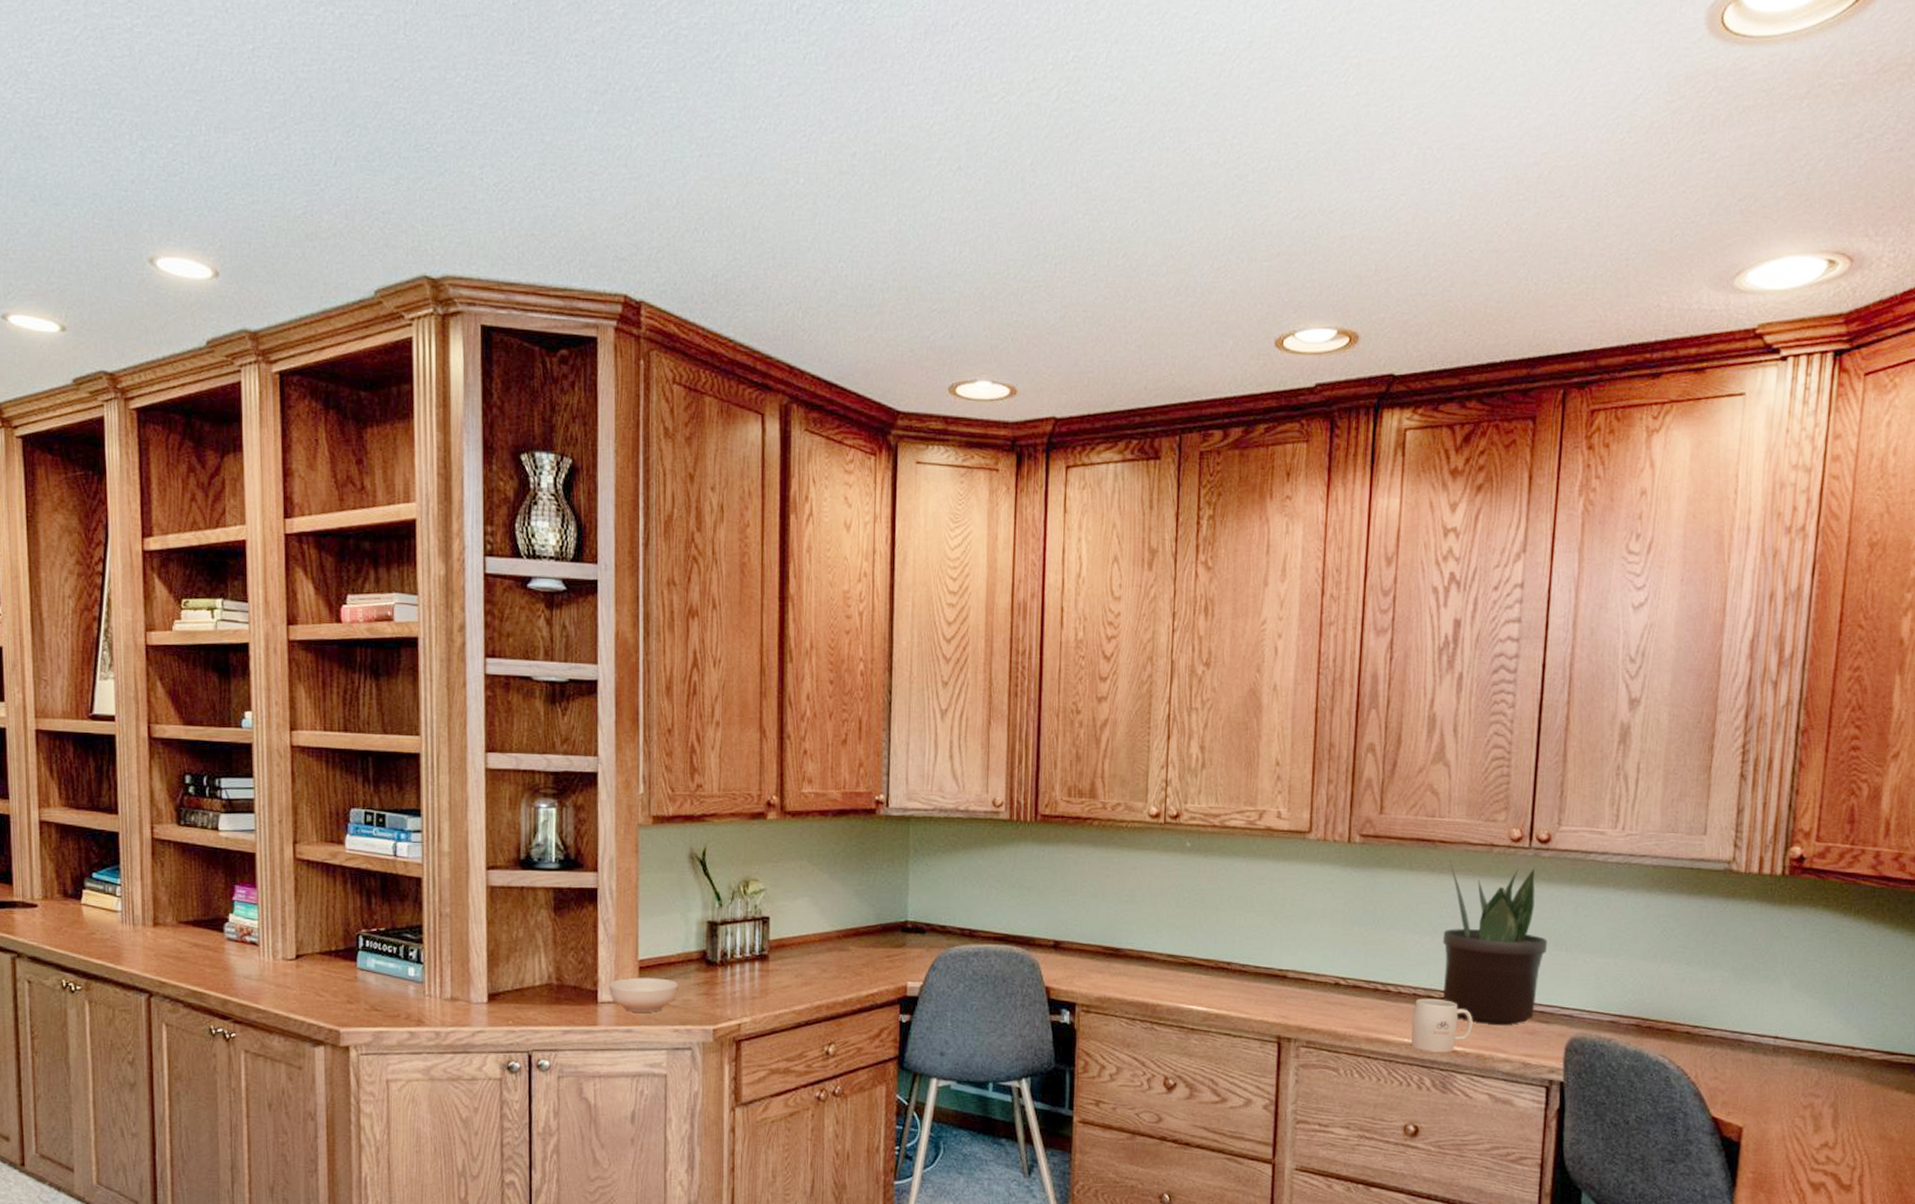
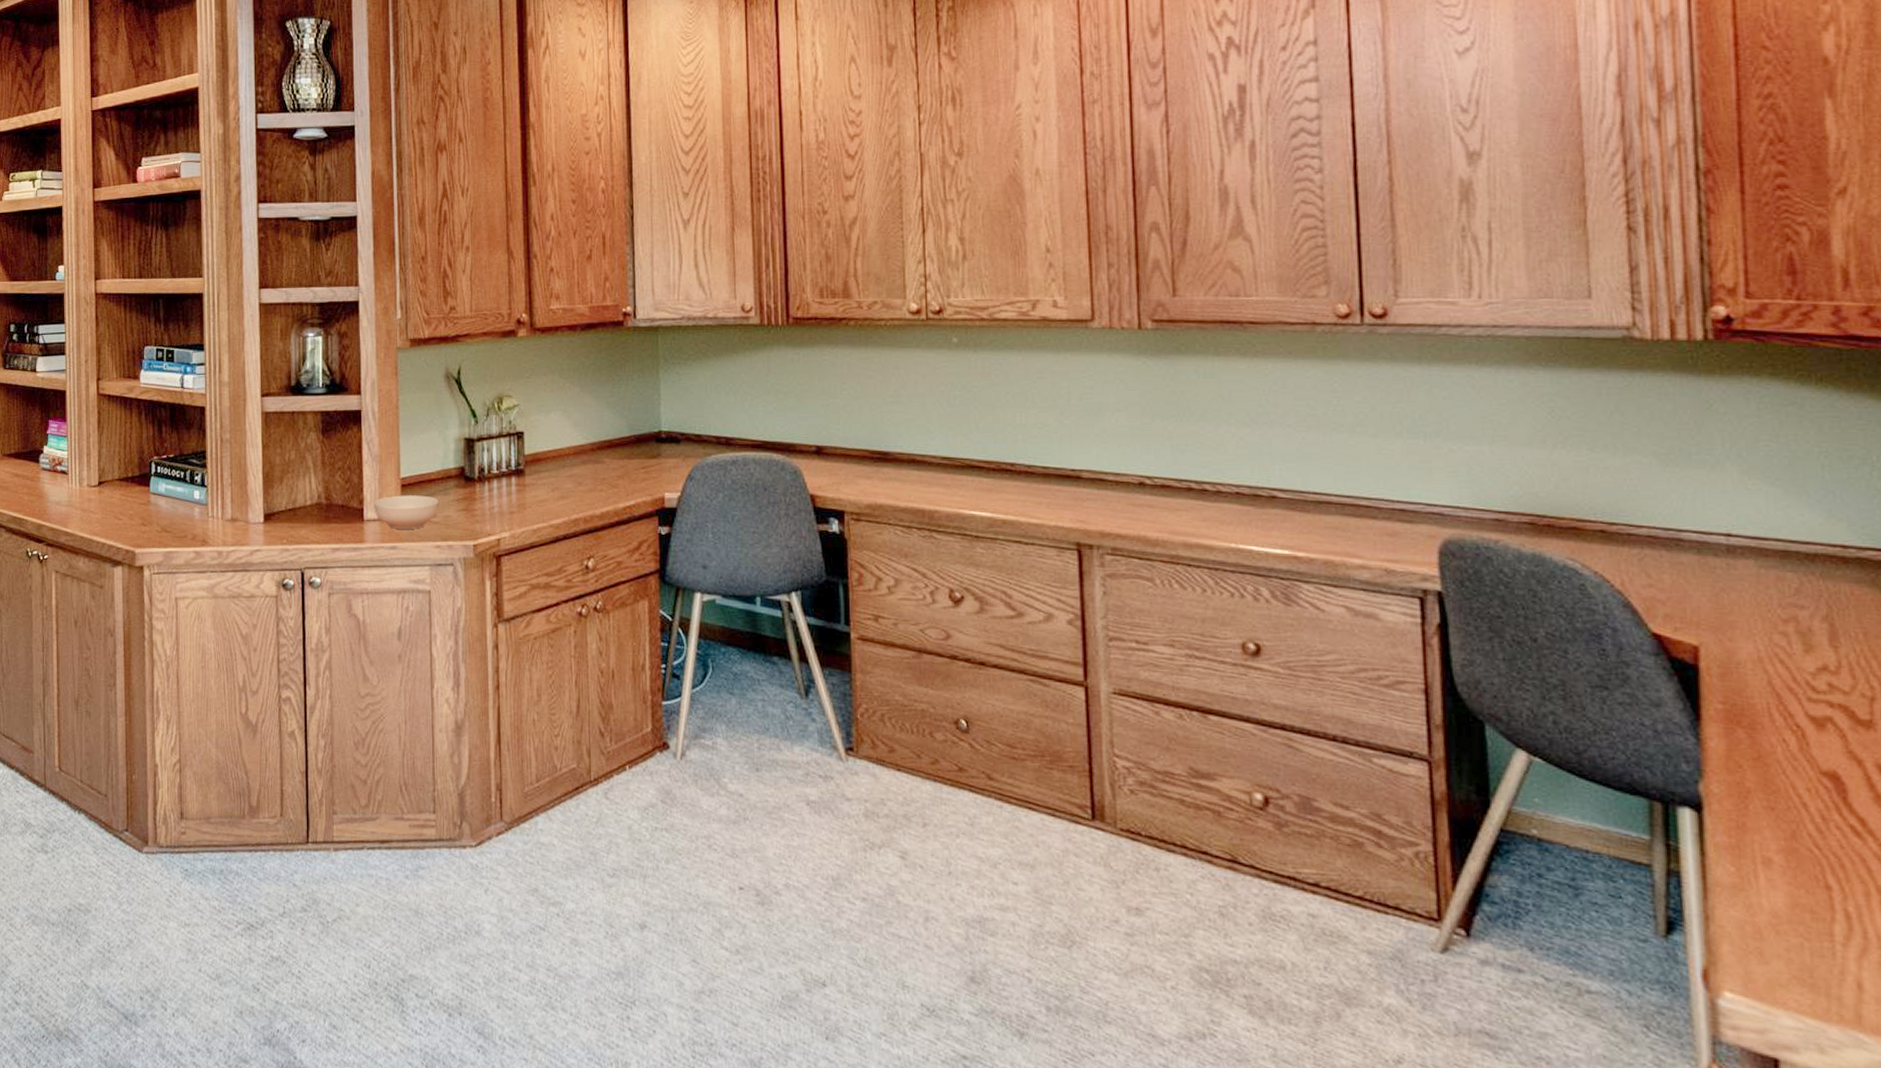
mug: present [1411,998,1473,1053] -> none [1237,497,1315,559]
planter: present [1442,859,1548,1025] -> none [1263,341,1400,526]

